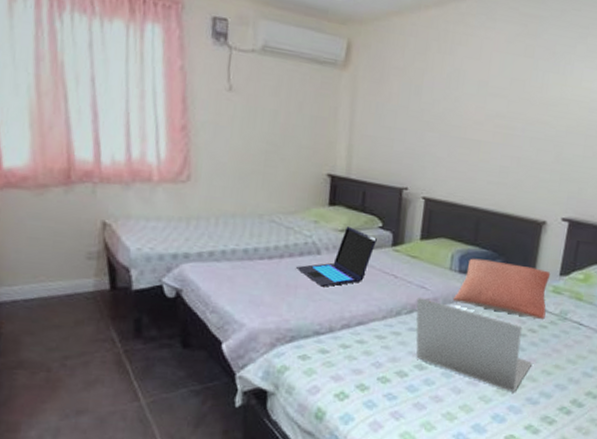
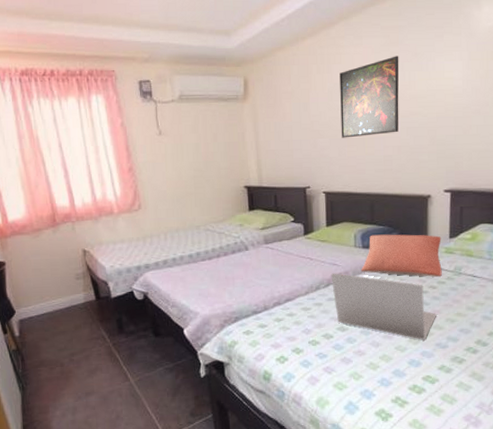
laptop: present [295,225,377,287] -> none [230,224,291,275]
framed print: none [454,50,535,141] -> present [340,56,399,138]

